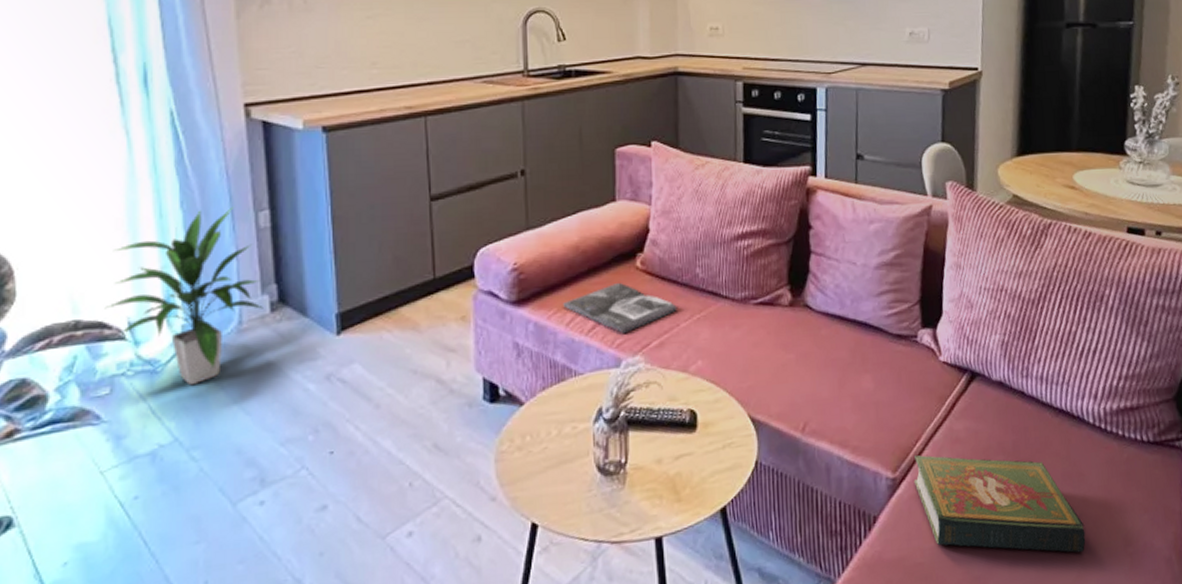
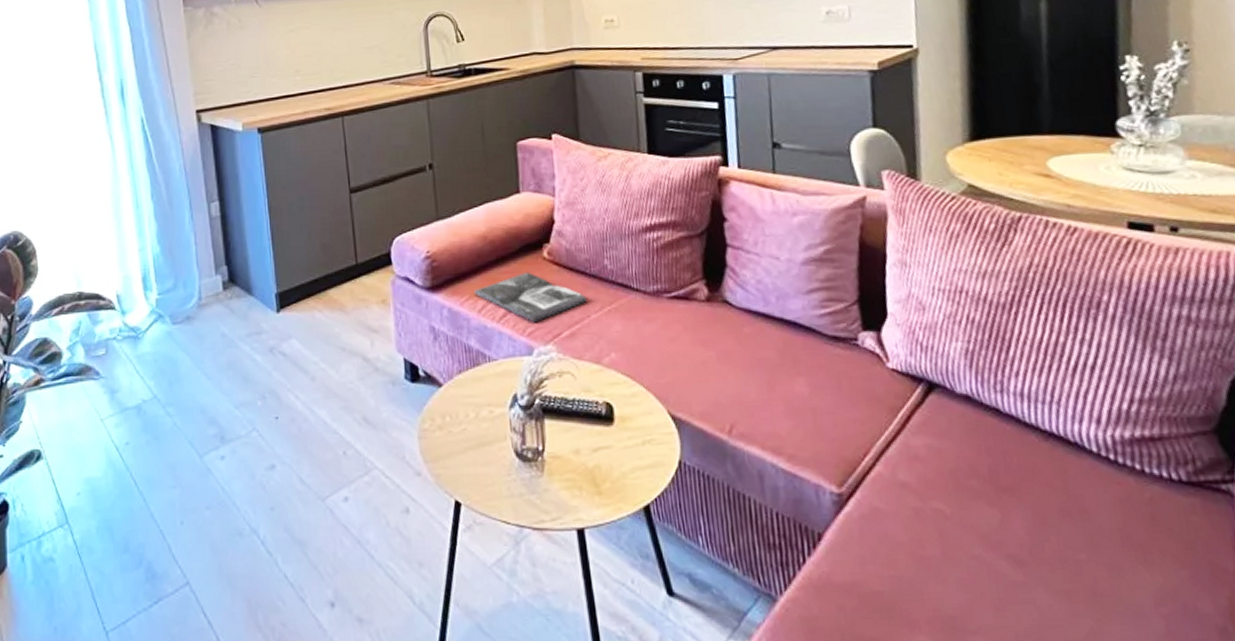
indoor plant: present [104,208,263,386] -> none [99,200,217,351]
book: present [913,454,1086,553] -> none [863,470,1099,606]

